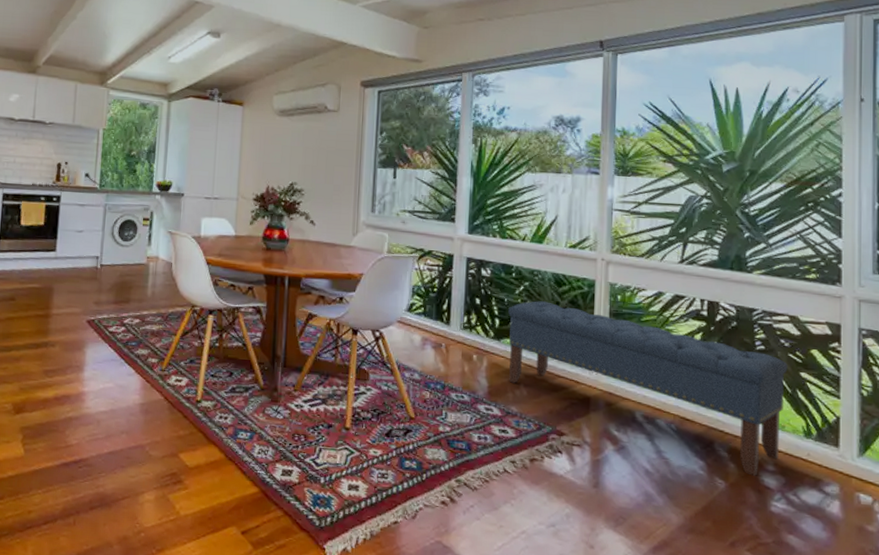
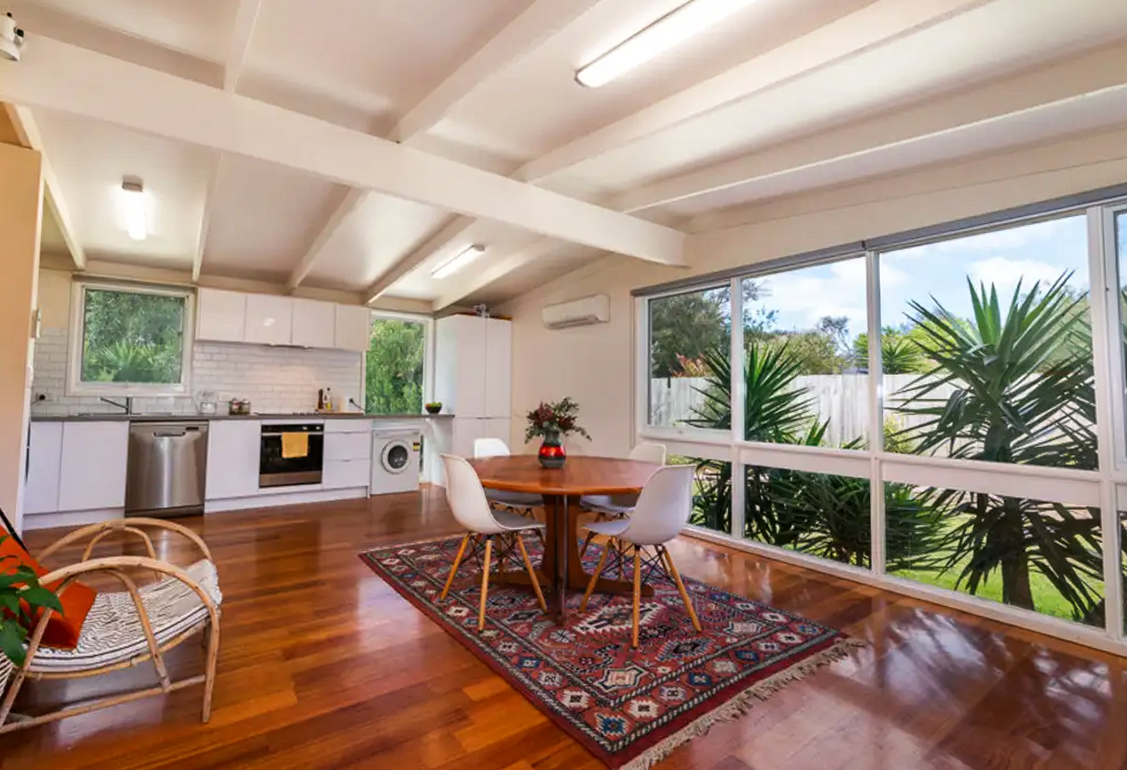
bench: present [508,301,788,476] -> none [788,504,1054,663]

